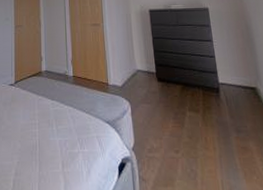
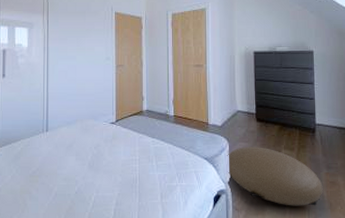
pouf: none [129,108,235,176] -> present [227,147,323,206]

